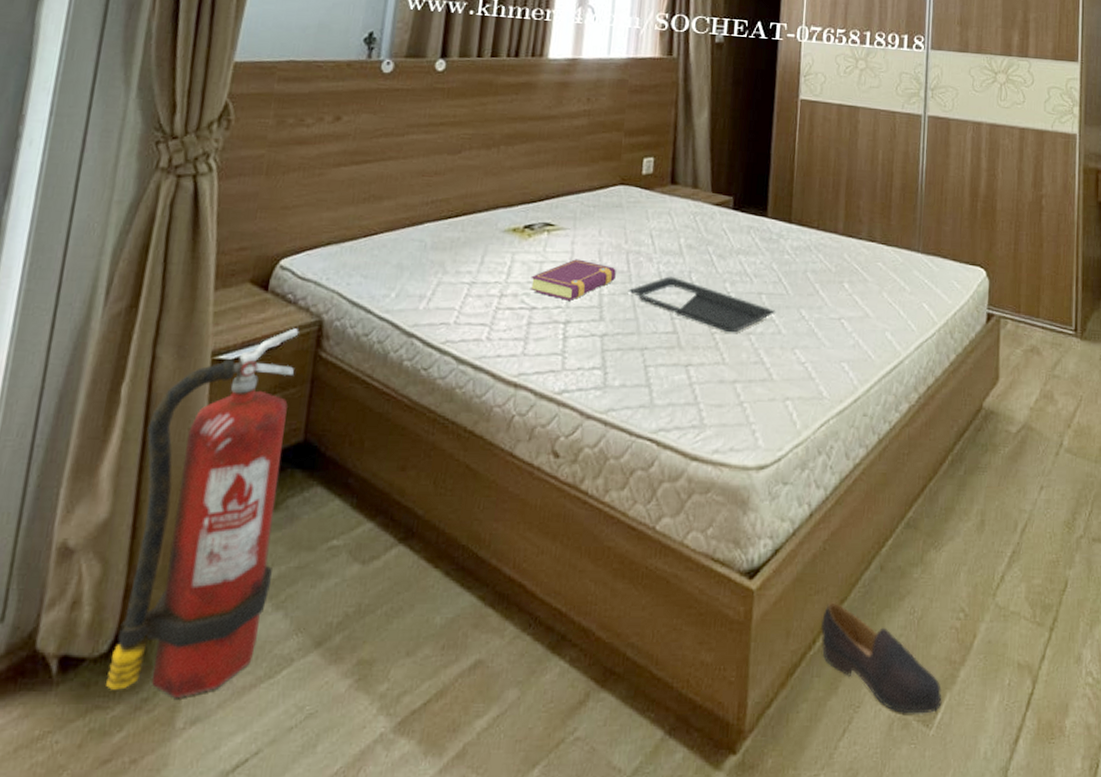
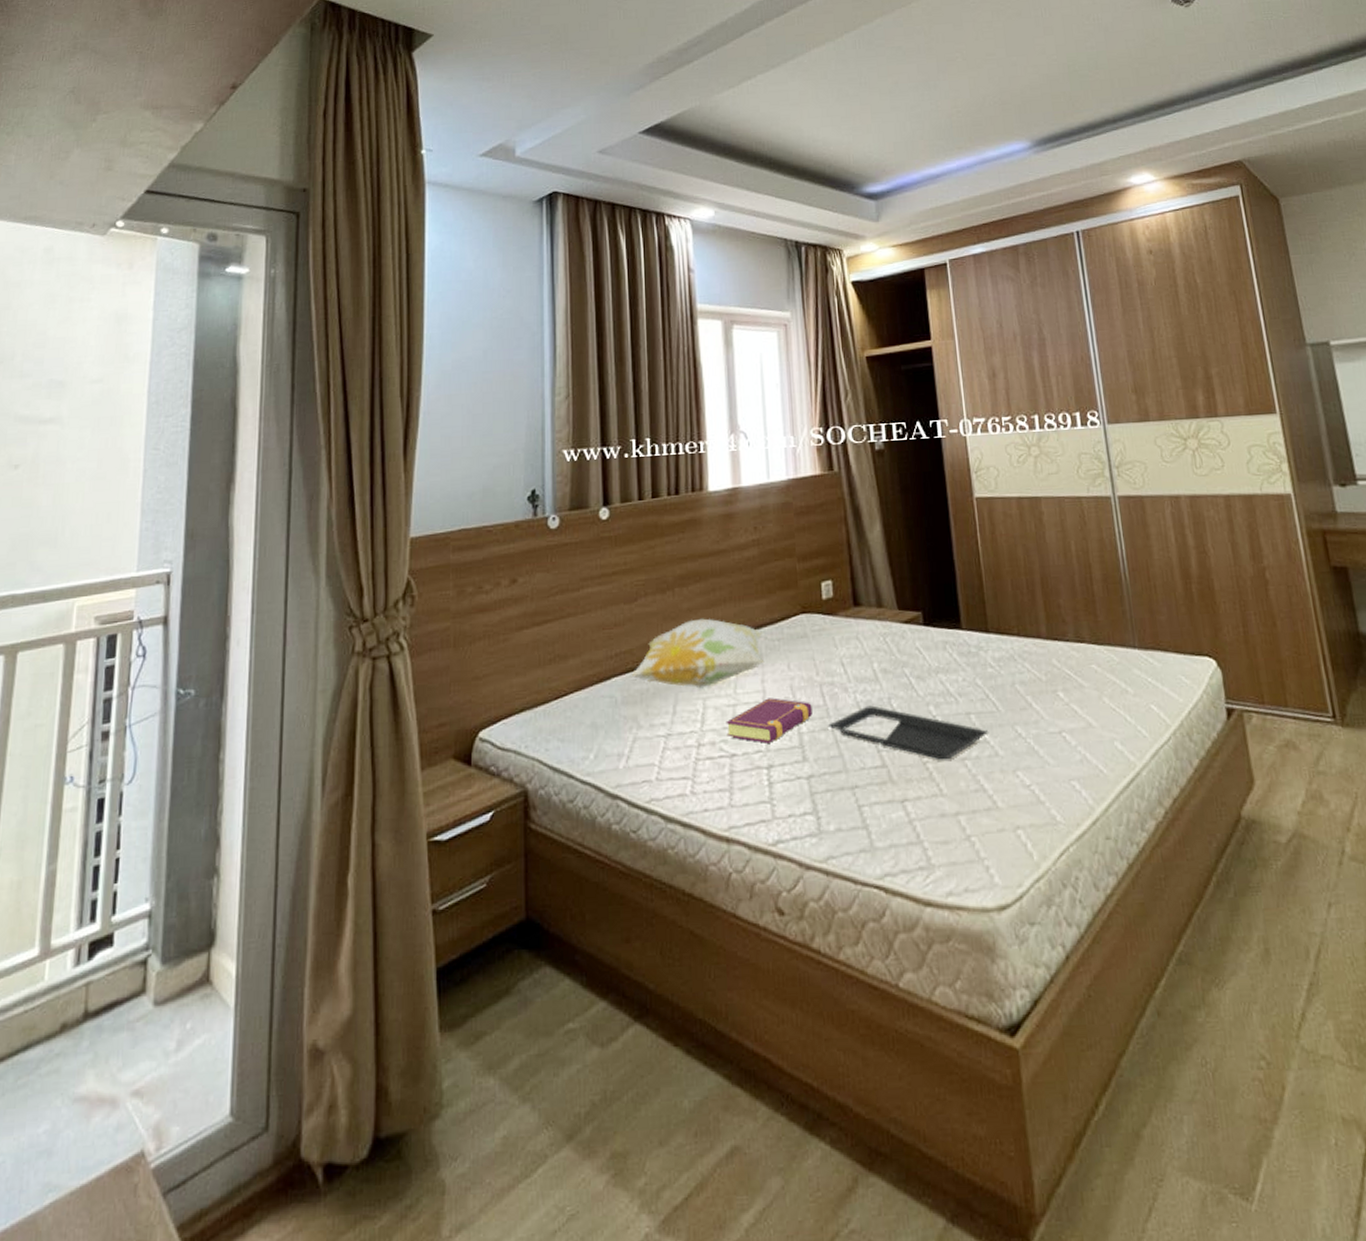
fire extinguisher: present [106,328,299,699] -> none [371,801,514,1205]
decorative pillow: none [444,177,581,243] -> present [631,618,765,689]
shoe: present [820,602,942,714] -> none [1100,1057,1260,1186]

